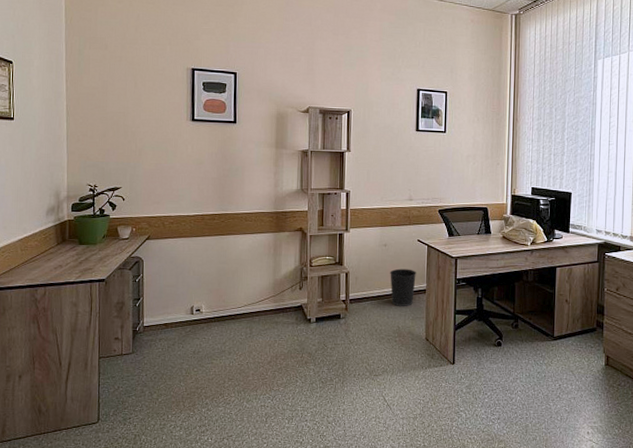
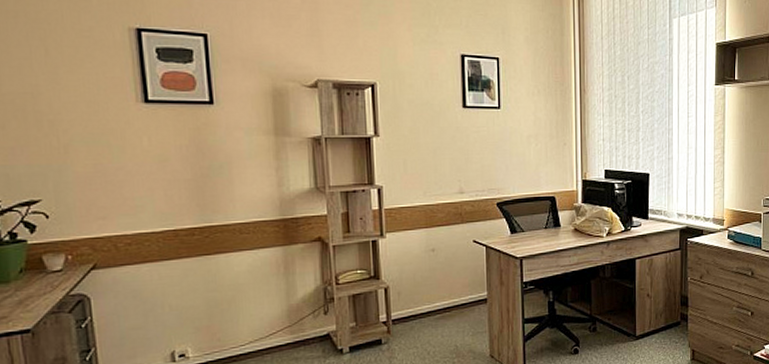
wastebasket: present [390,268,416,306] -> none [441,276,474,322]

